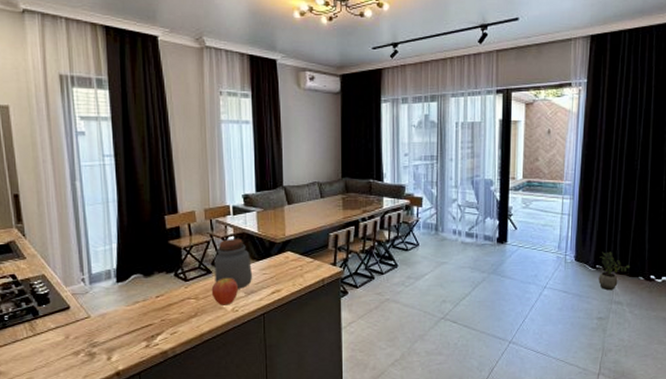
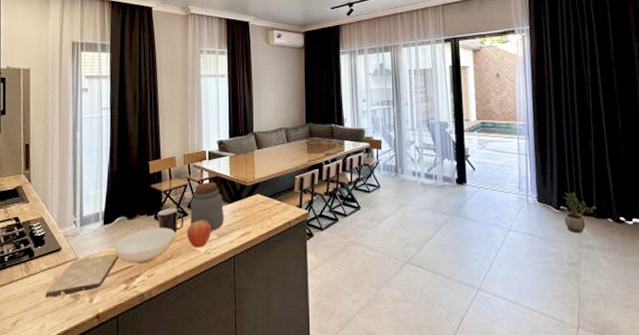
cutting board: none [56,312,137,356] -> present [45,253,119,297]
bowl: none [130,285,199,322] -> present [114,228,176,263]
mug: none [177,265,208,292] -> present [157,208,184,234]

